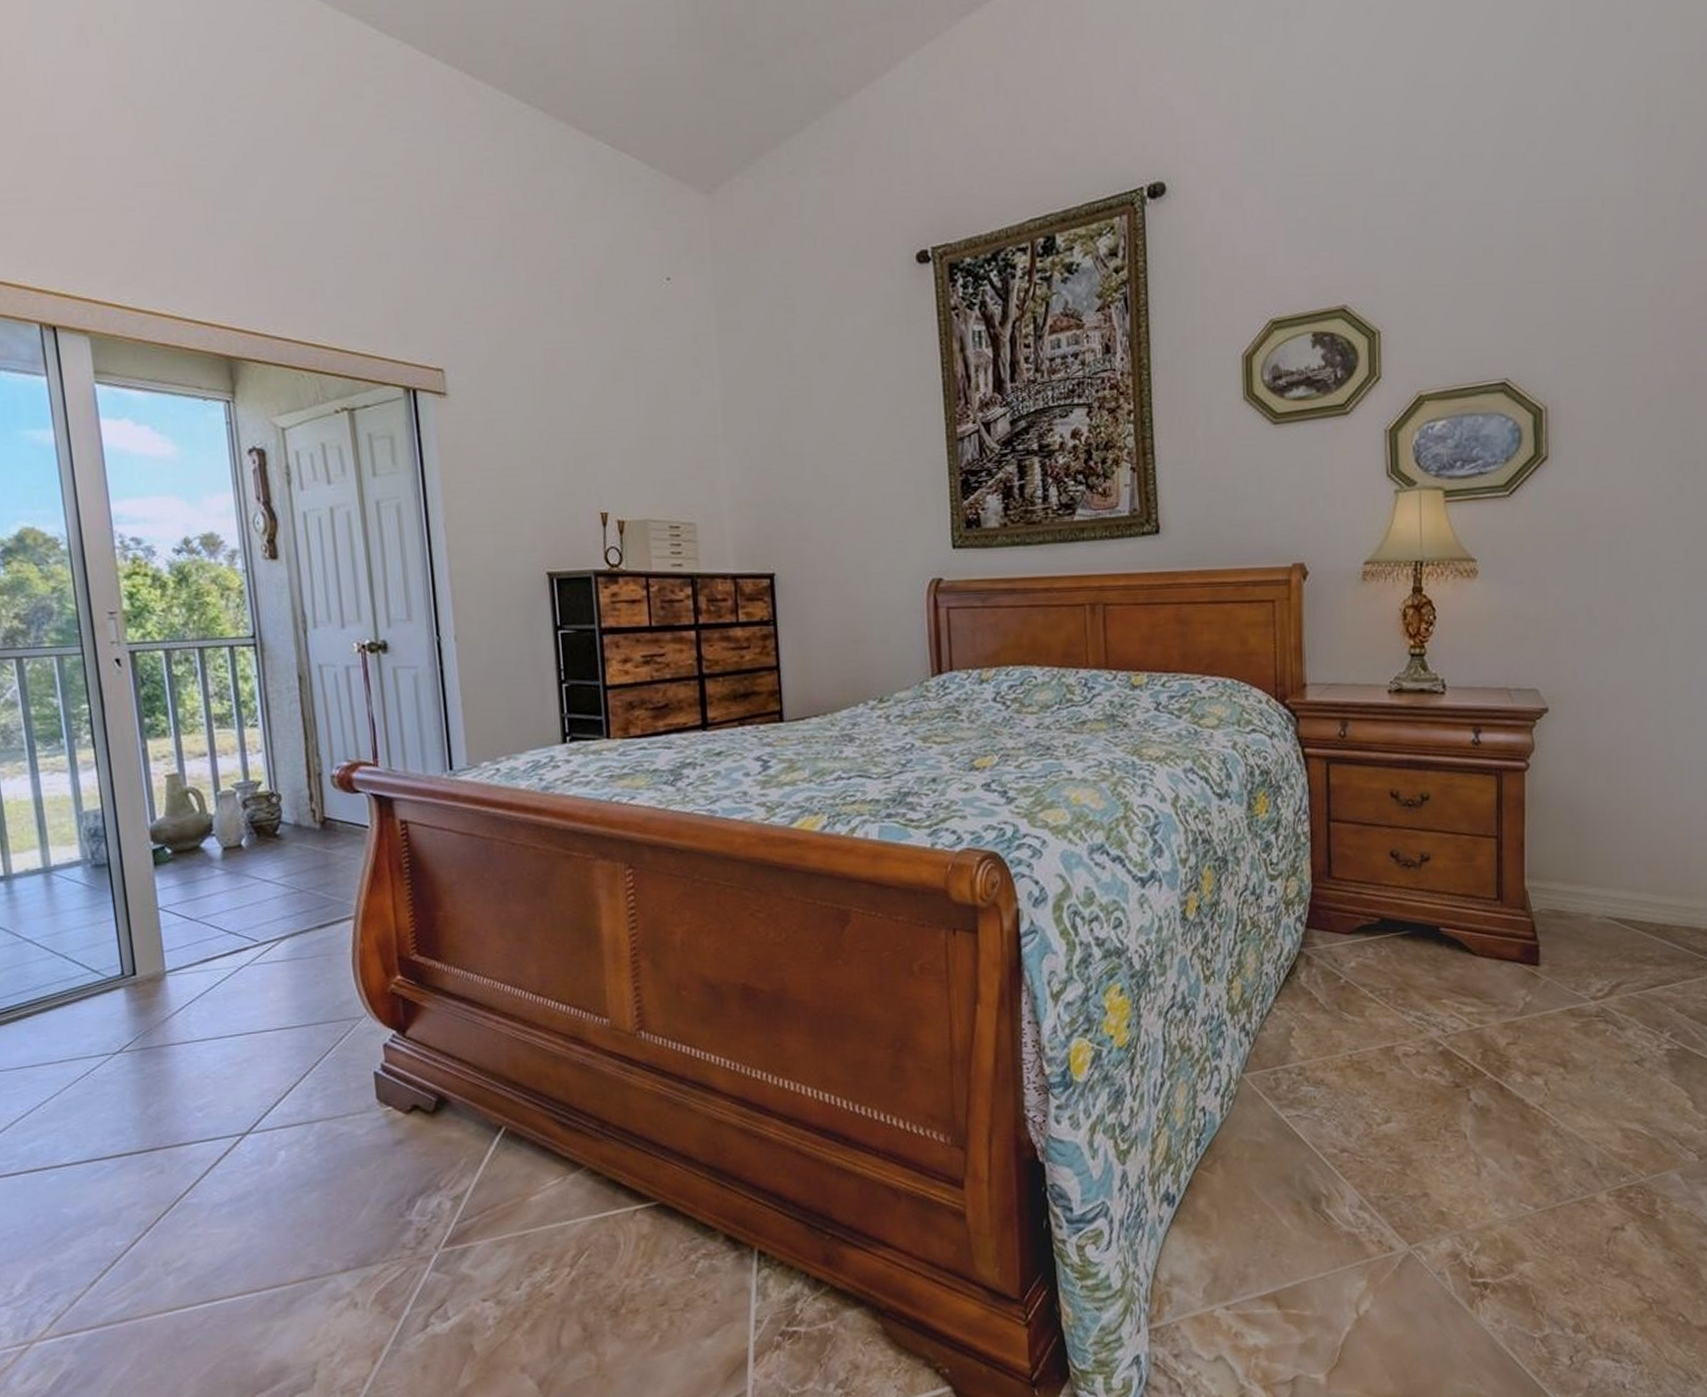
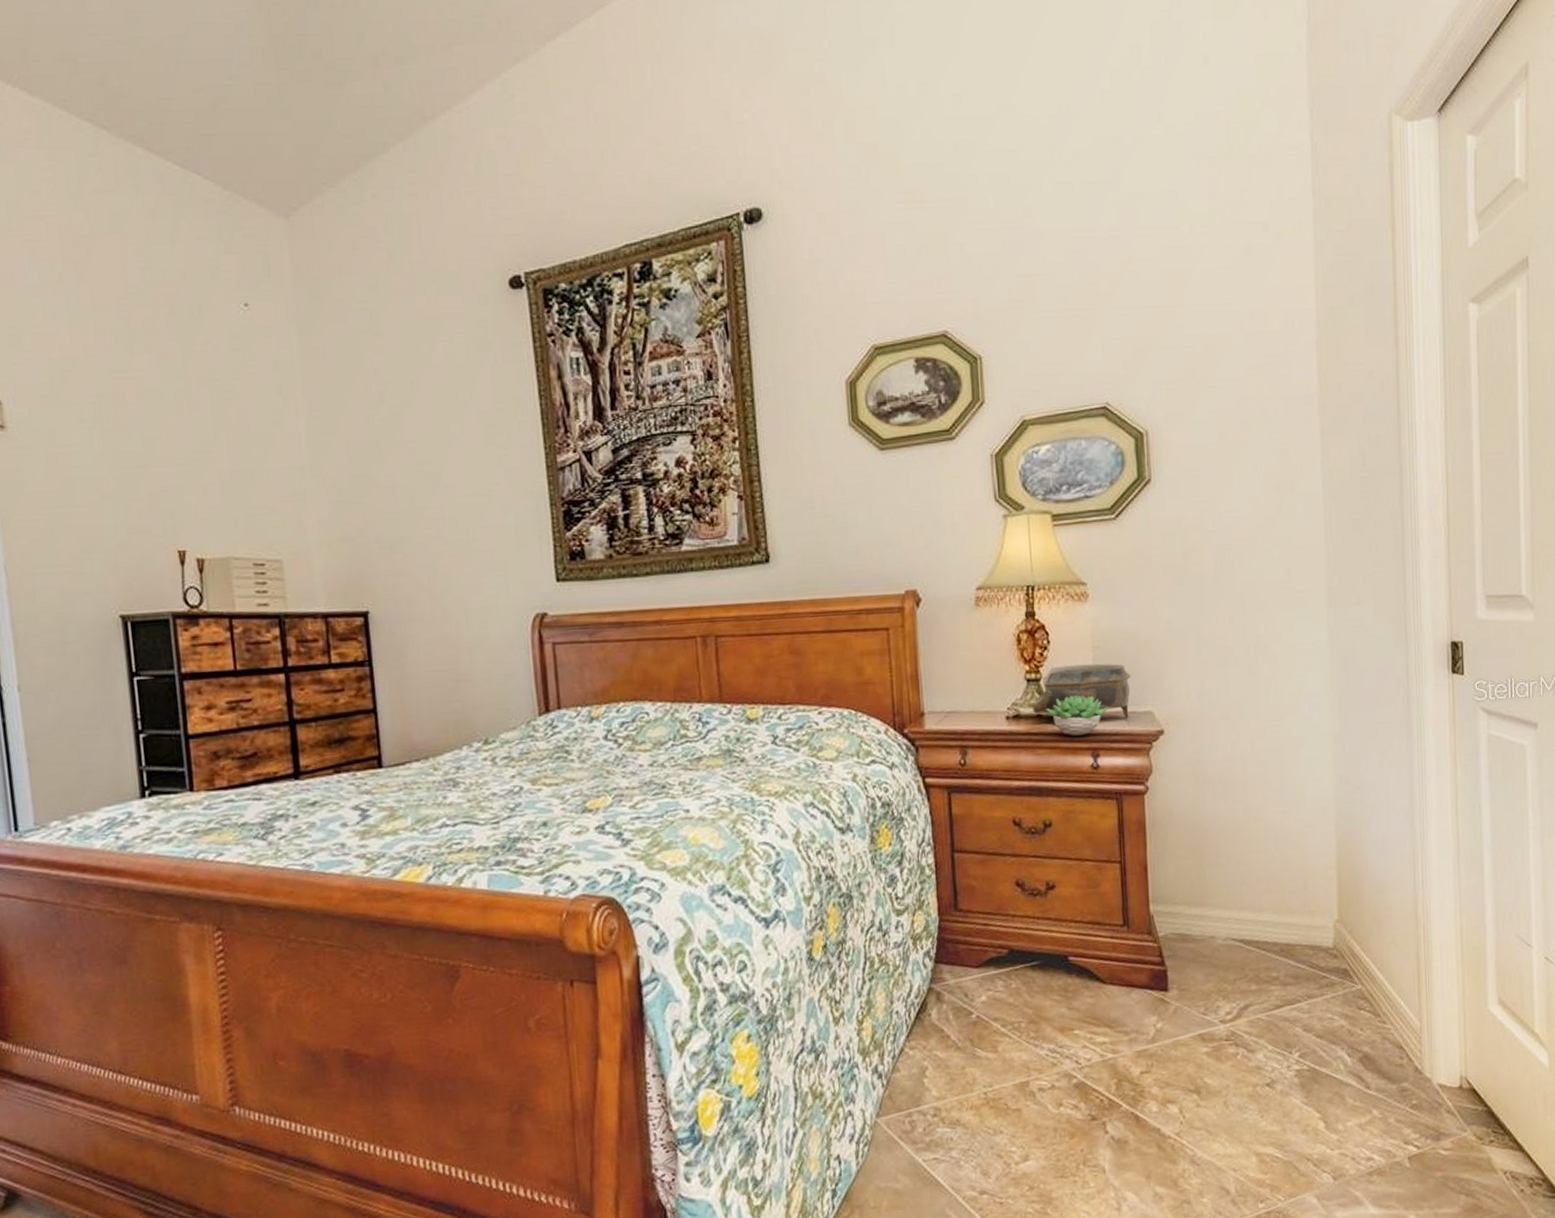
jewelry box: none [1416,640,1517,700] -> present [1033,663,1131,725]
succulent plant: none [1429,671,1492,711] -> present [1046,695,1108,736]

